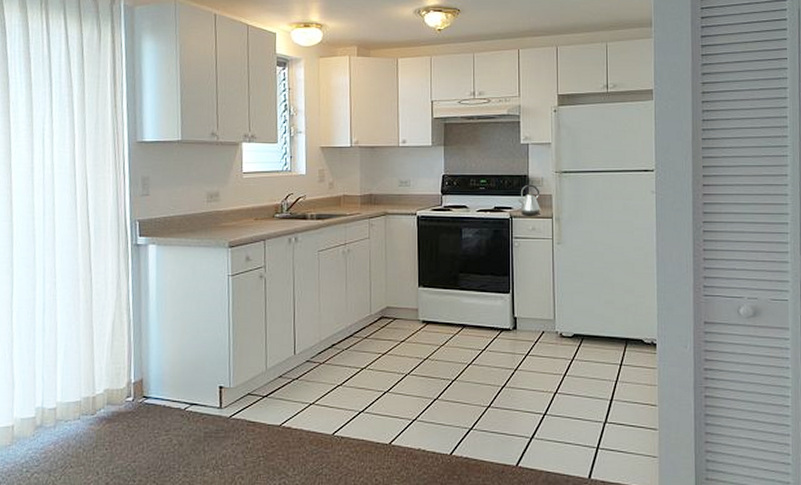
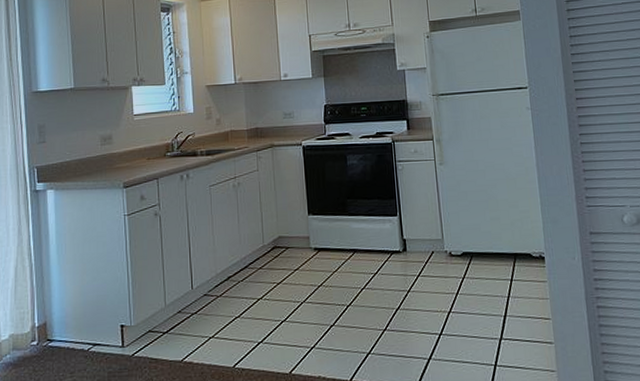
kettle: present [517,184,542,216] -> none [398,108,422,140]

